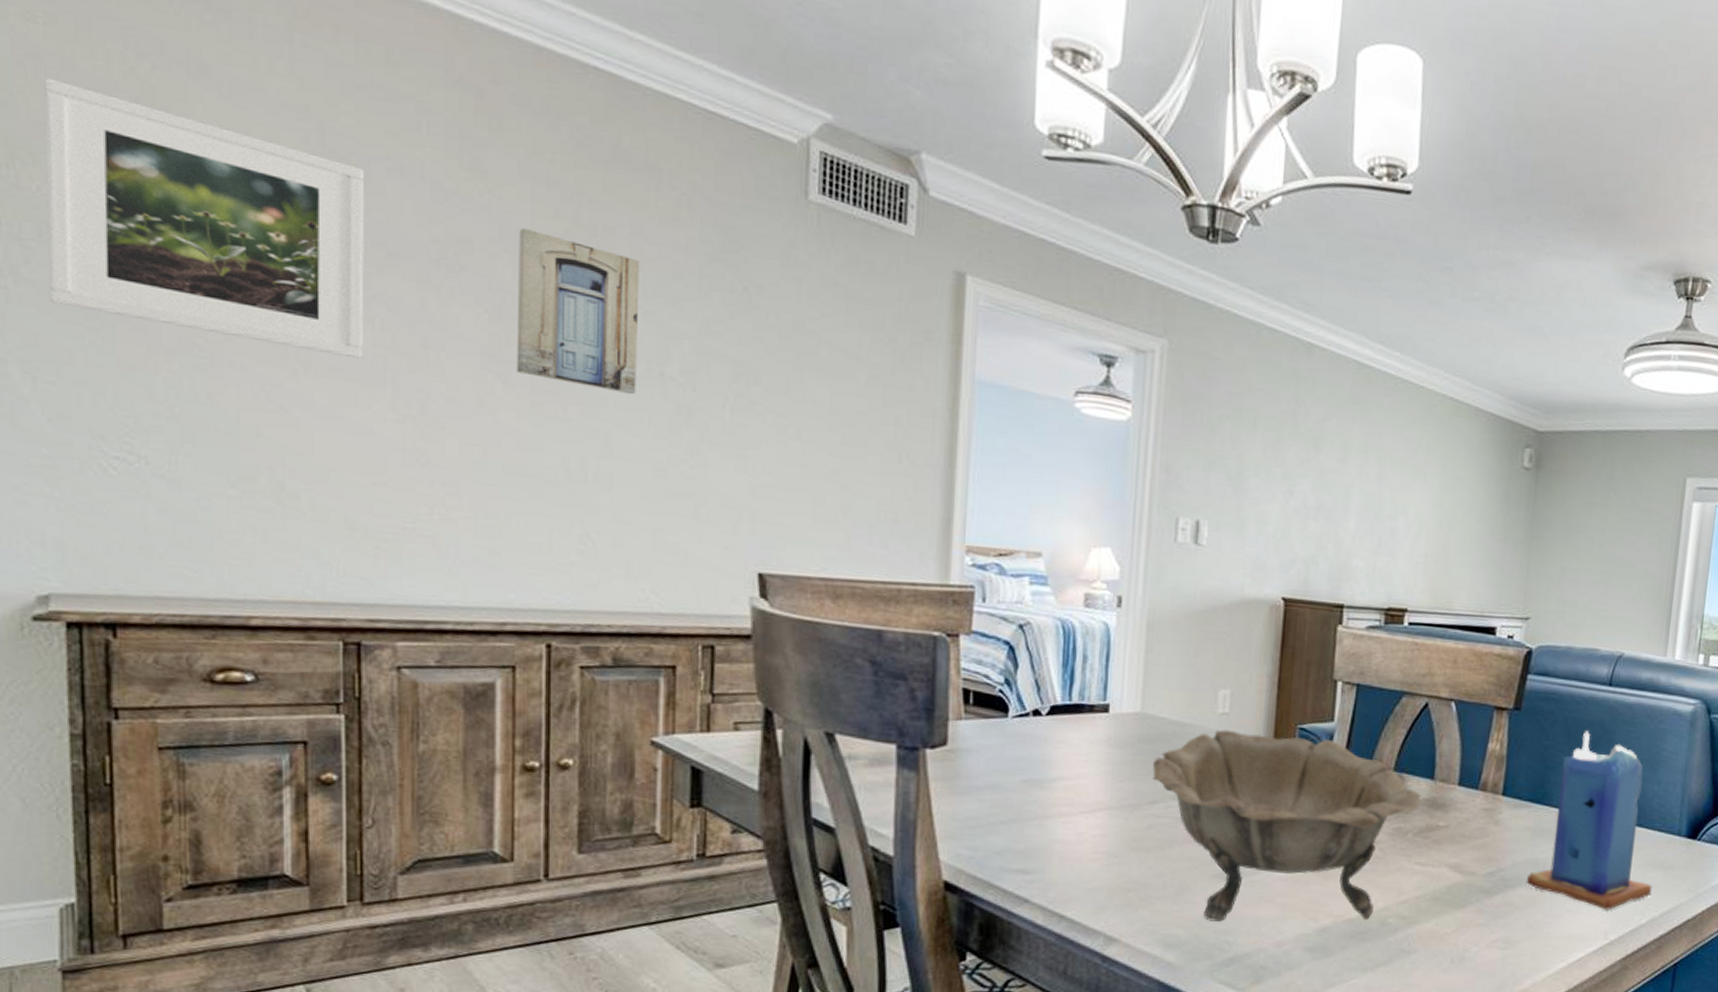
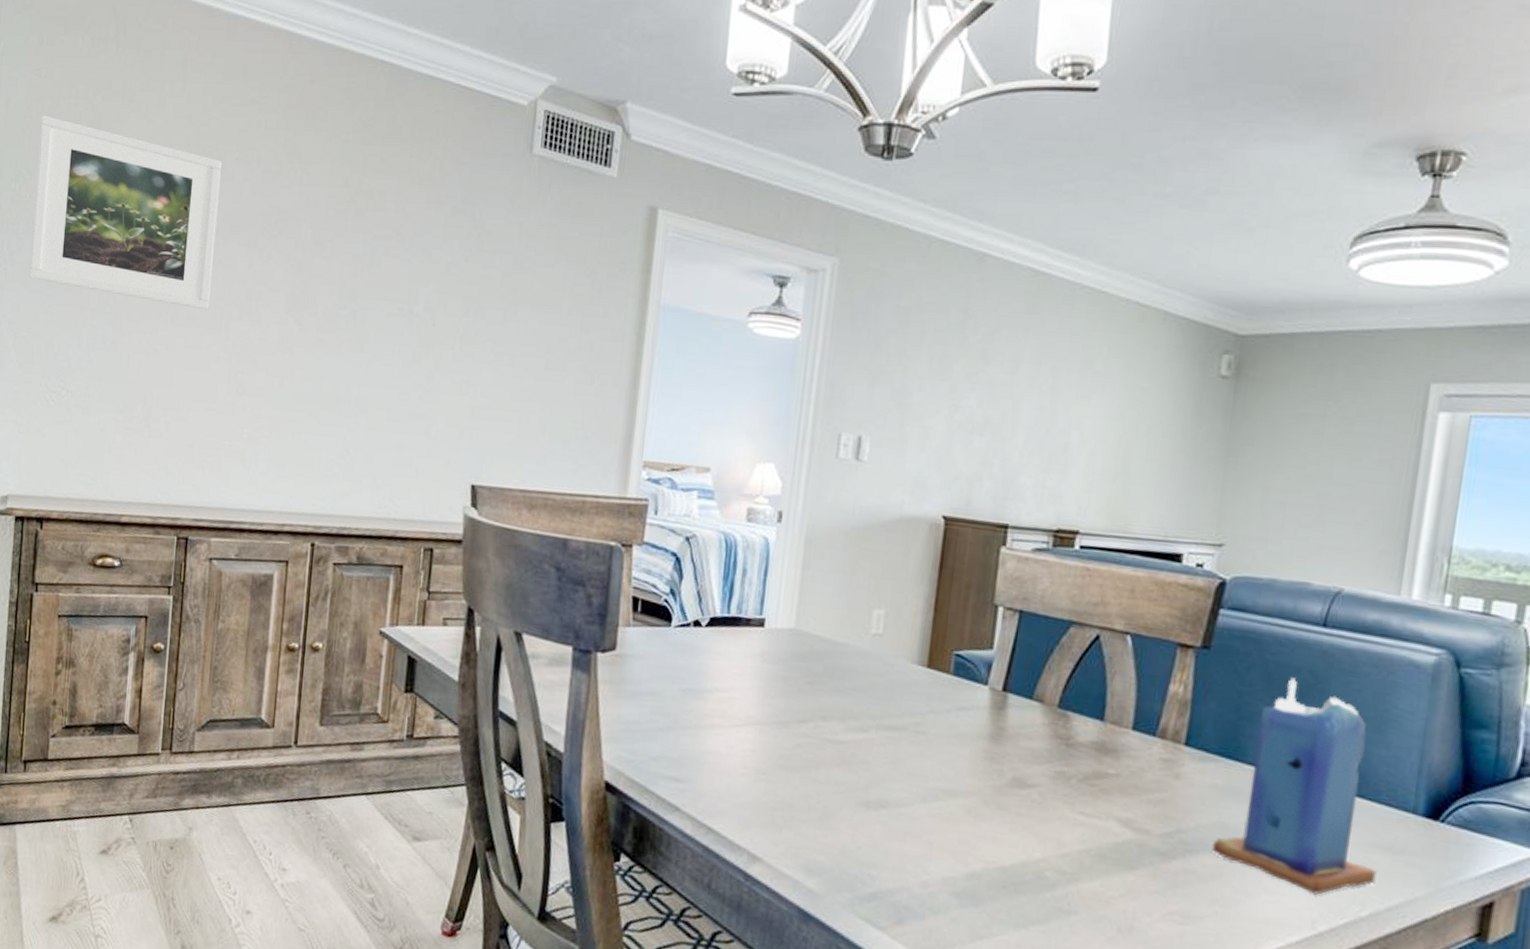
wall art: present [516,227,640,395] -> none [308,196,402,331]
decorative bowl: present [1152,729,1422,922] -> none [803,650,1089,871]

